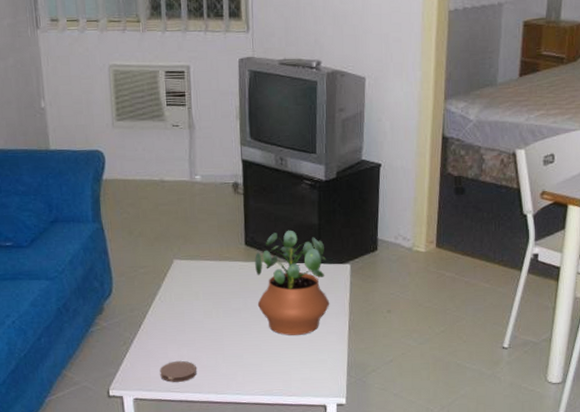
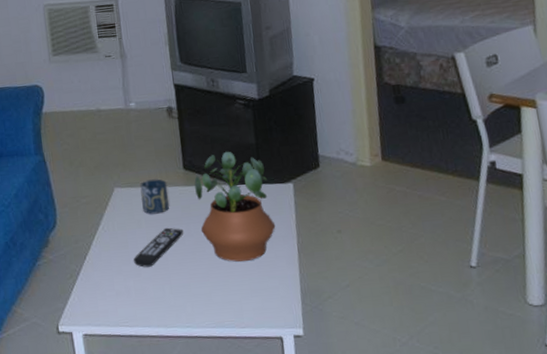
coaster: present [160,361,197,382] -> none [107,293,145,316]
remote control: none [188,301,240,338] -> present [133,228,183,267]
cup: none [200,253,228,287] -> present [140,179,169,214]

